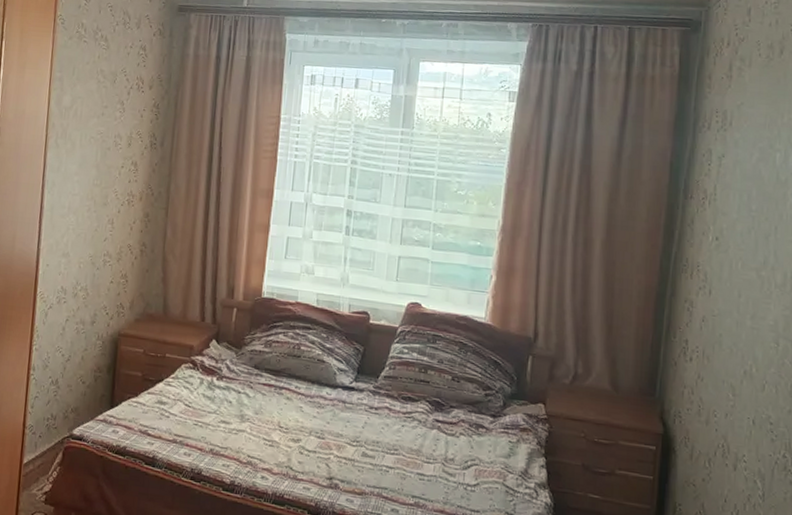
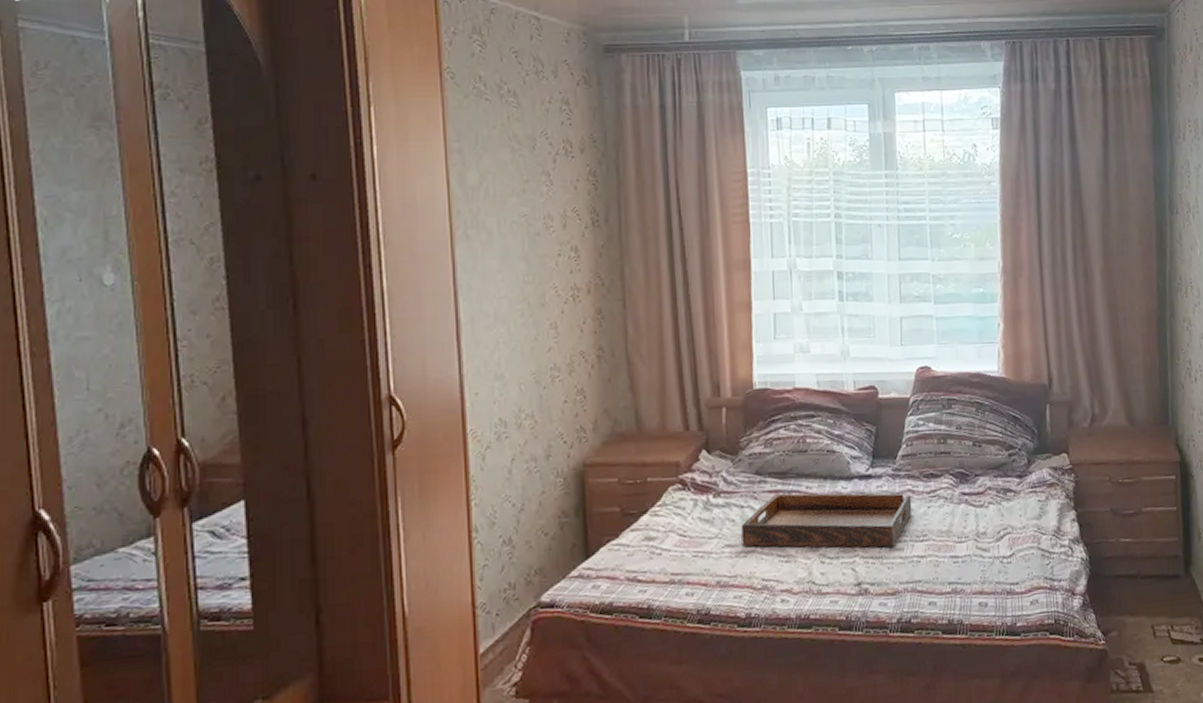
serving tray: none [235,387,388,454] -> present [741,492,913,548]

